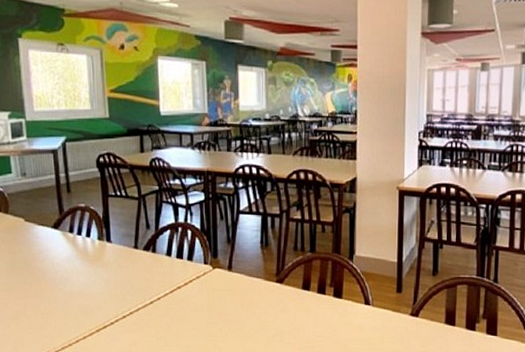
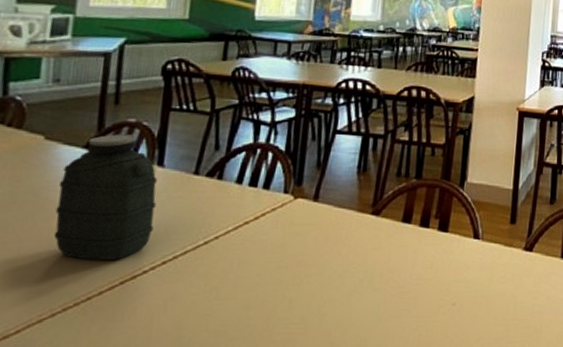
water jug: none [42,216,112,314] -> present [53,134,157,260]

